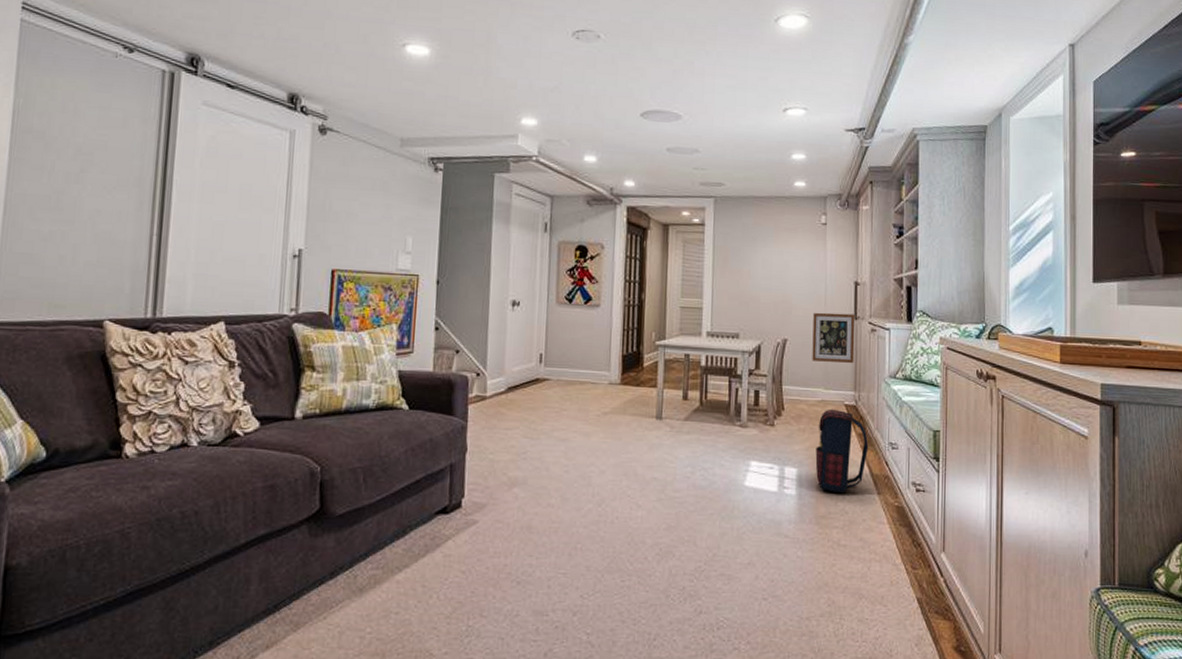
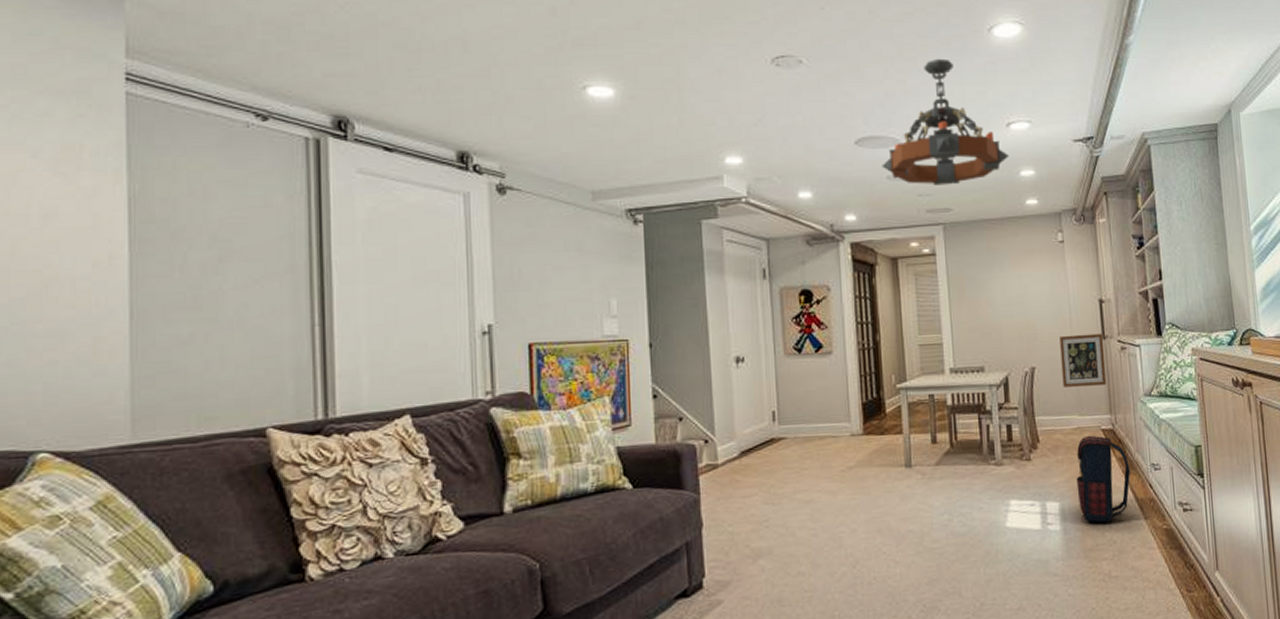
chandelier: none [663,43,784,162] -> present [881,58,1010,185]

